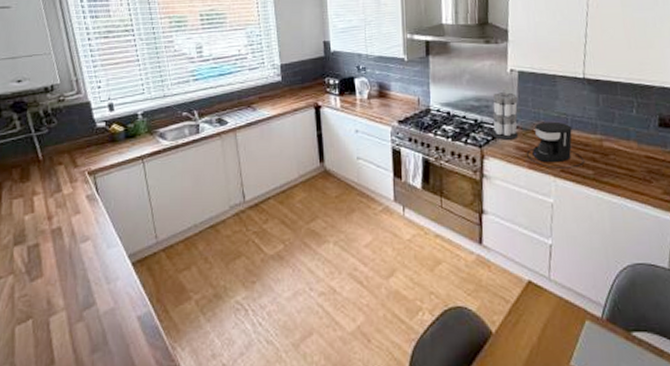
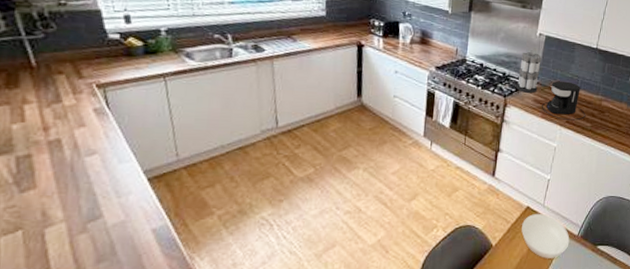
bowl: none [525,289,592,350] -> present [522,213,570,258]

